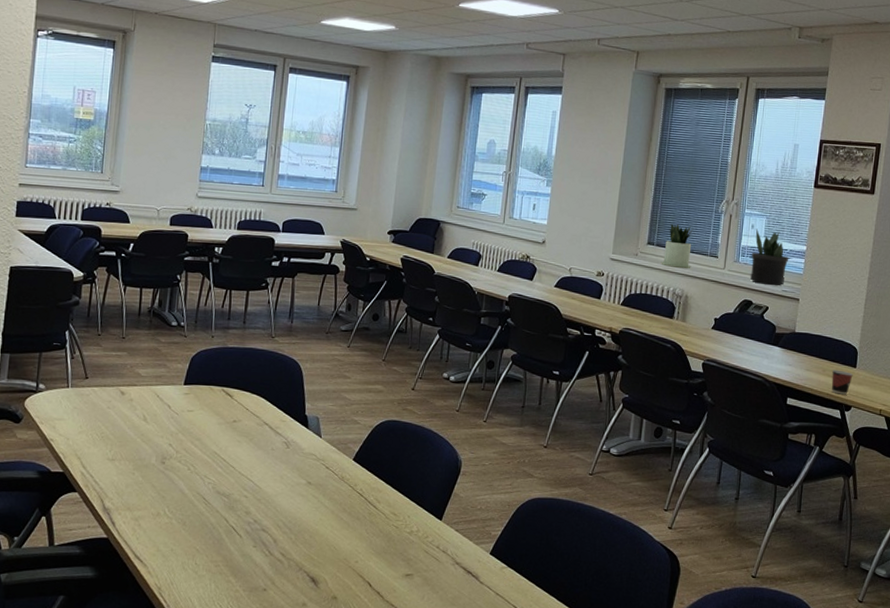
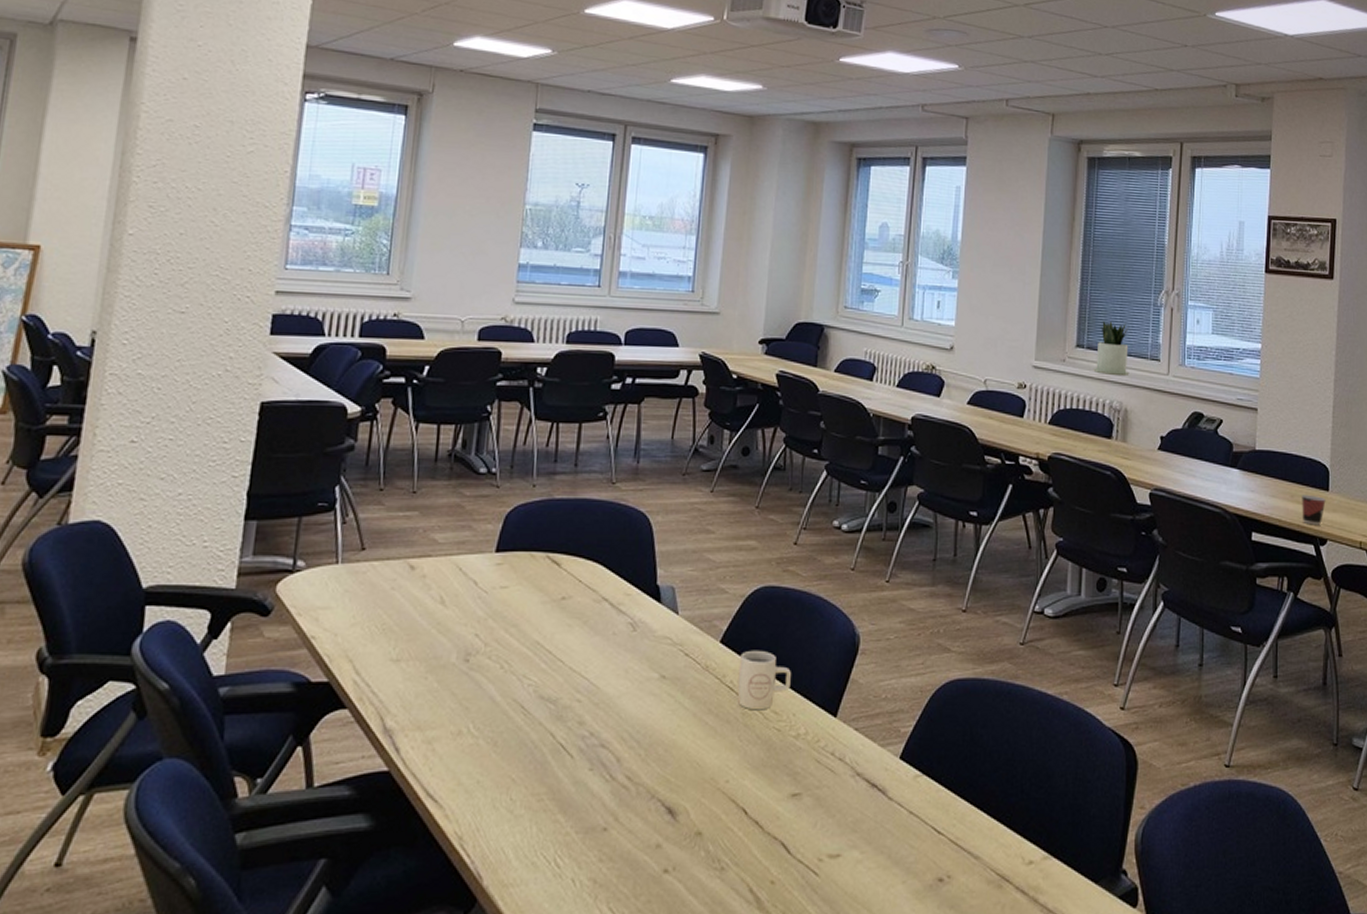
mug: none [365,467,408,512] -> present [737,650,792,711]
planter: present [751,228,789,286] -> none [1198,324,1243,394]

